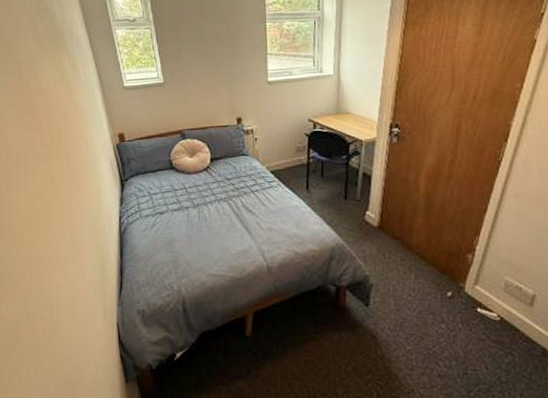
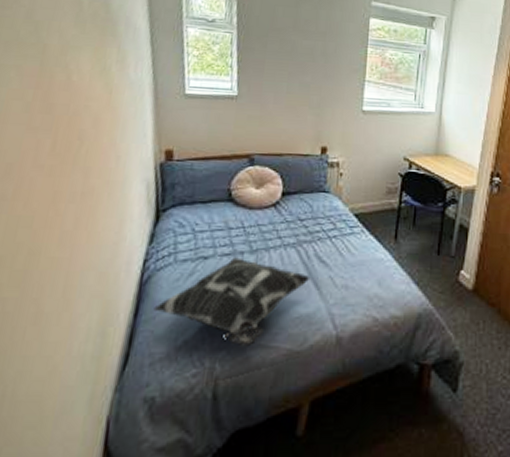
decorative pillow: none [132,211,242,276] -> present [153,257,311,347]

